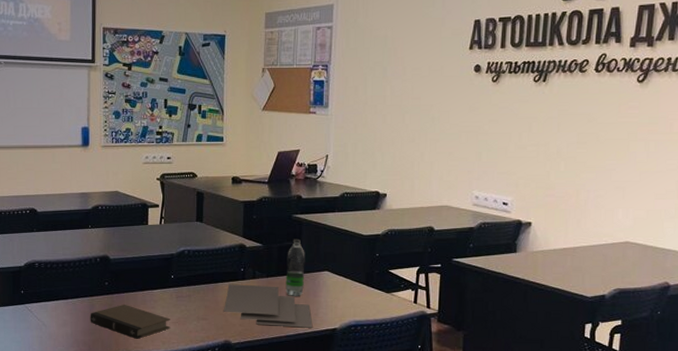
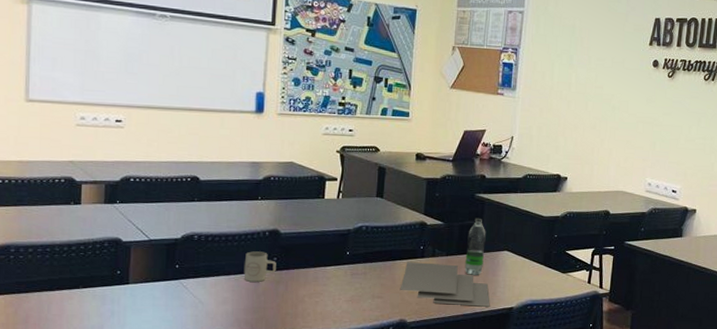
mug: none [79,277,108,305] -> present [243,251,276,282]
book: present [90,304,170,339] -> none [254,280,343,318]

